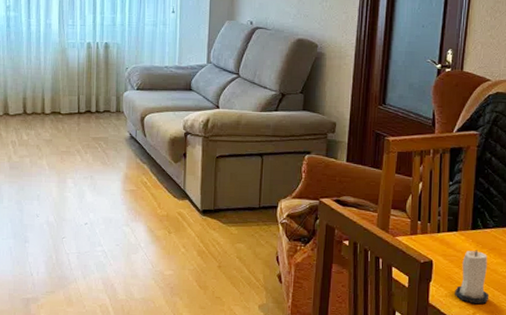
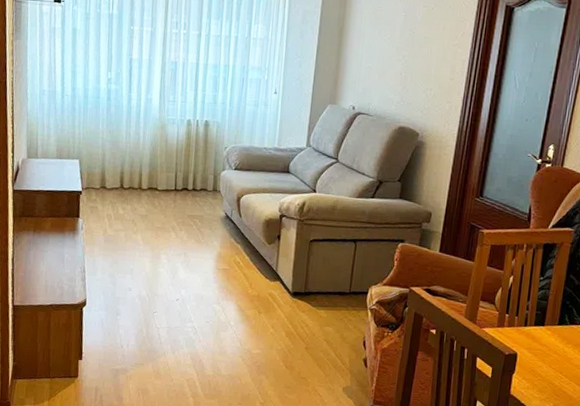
candle: present [455,250,490,304] -> none [536,345,572,398]

